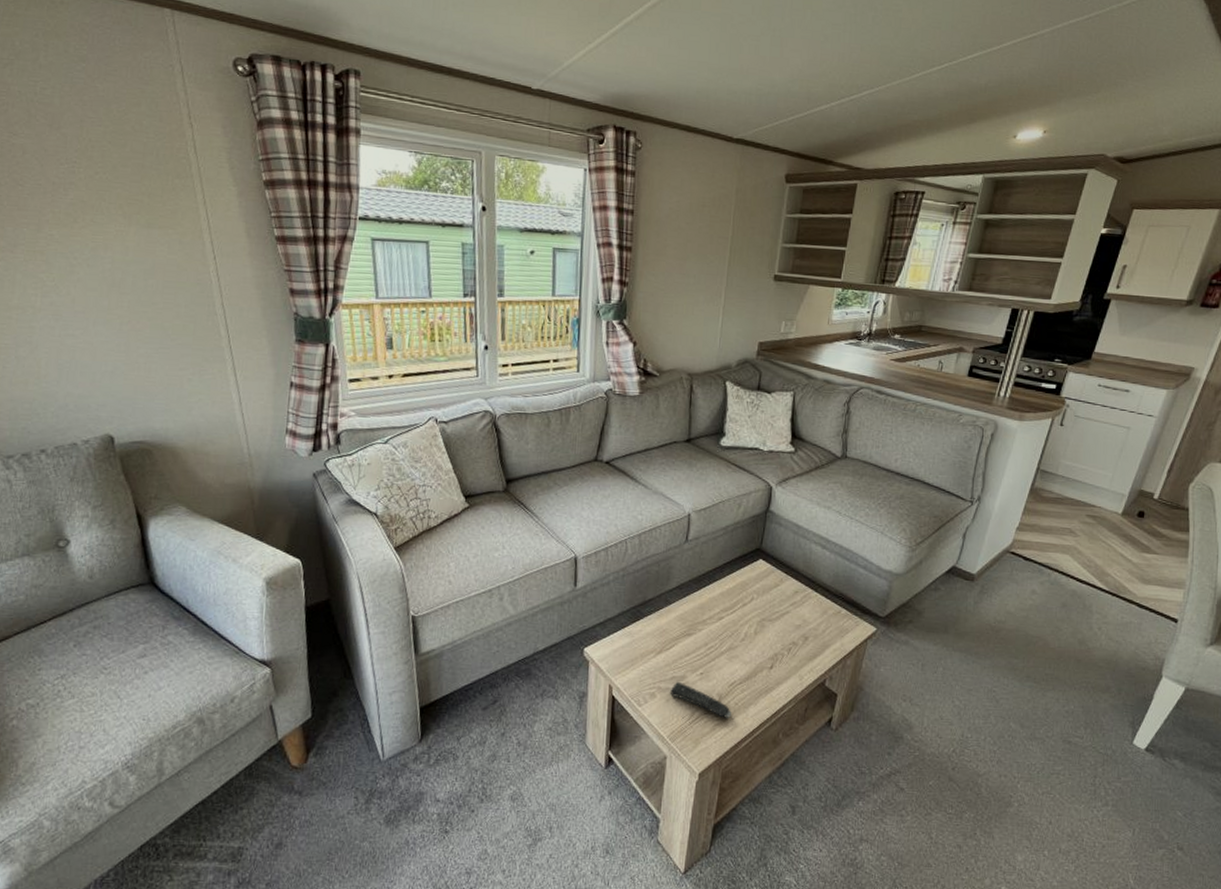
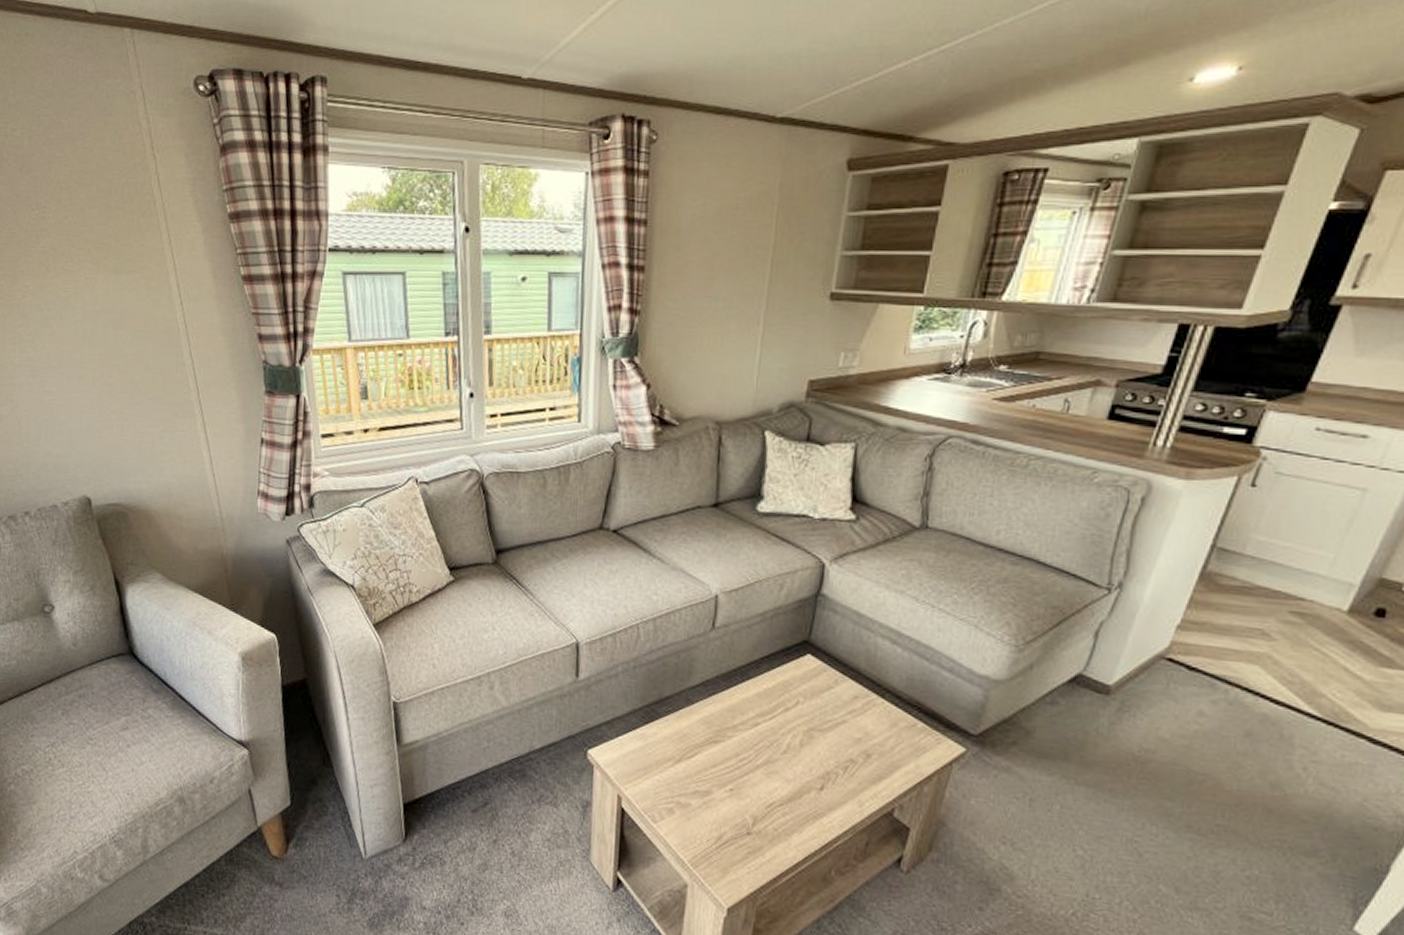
remote control: present [670,681,731,718] -> none [692,796,769,846]

